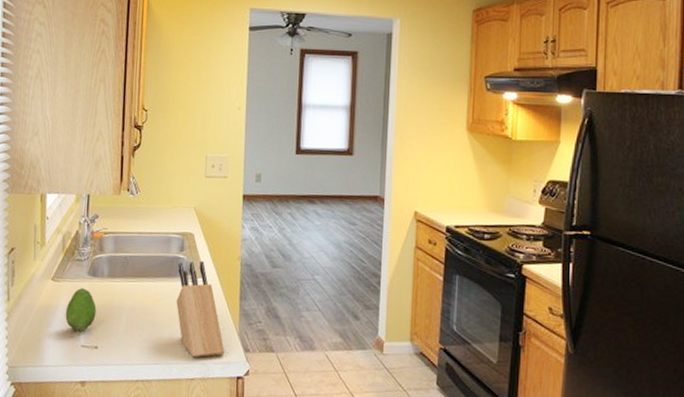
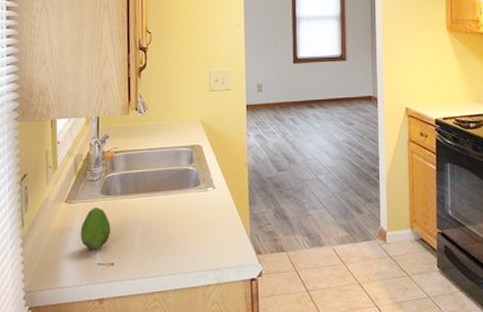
knife block: present [176,261,225,358] -> none [188,171,238,265]

